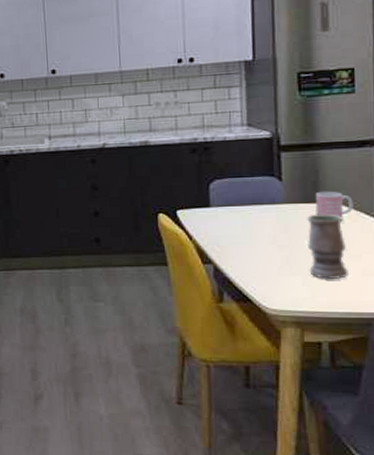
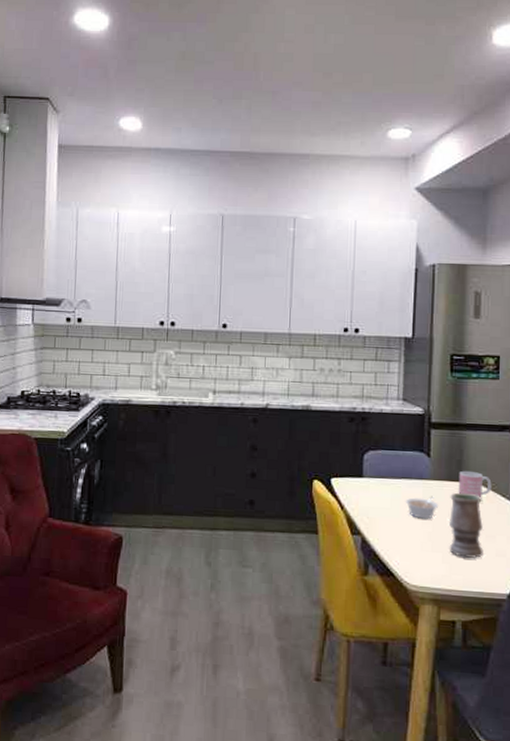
legume: none [257,220,295,244] -> present [405,496,439,519]

